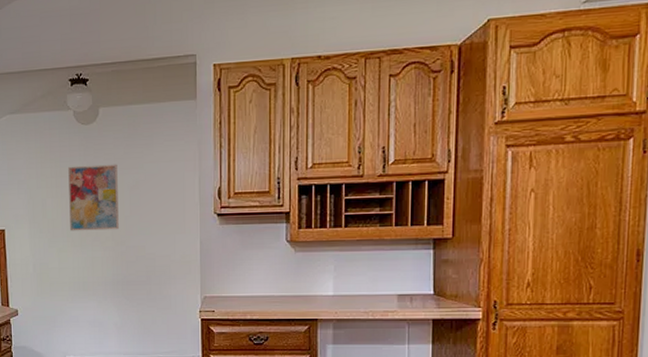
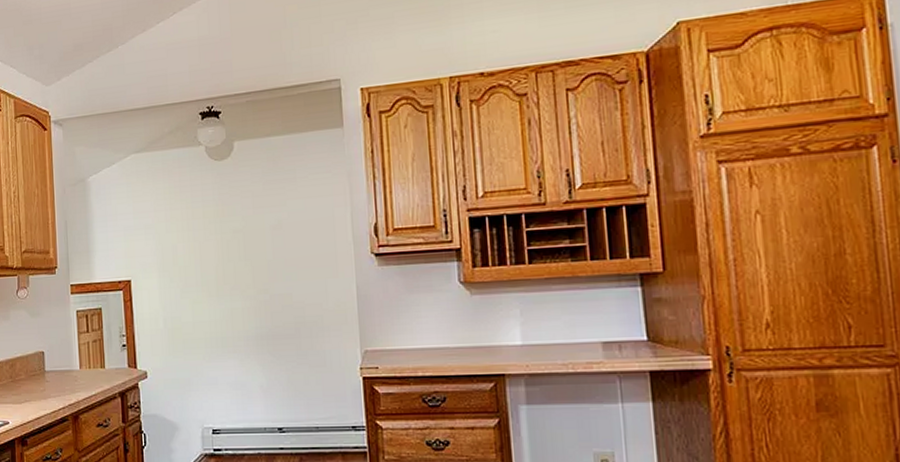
wall art: present [68,164,119,231] -> none [201,202,261,280]

